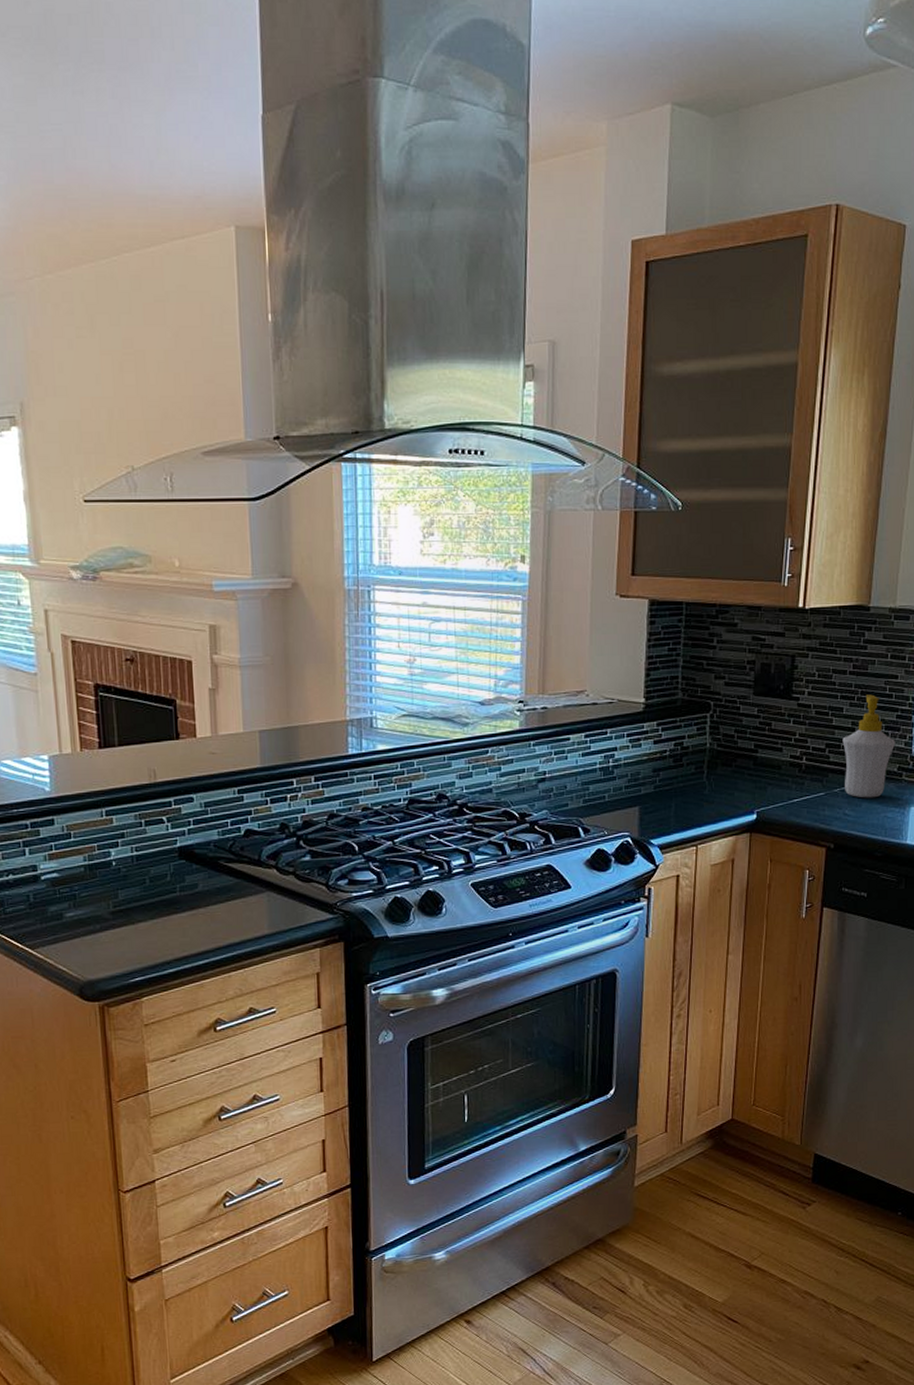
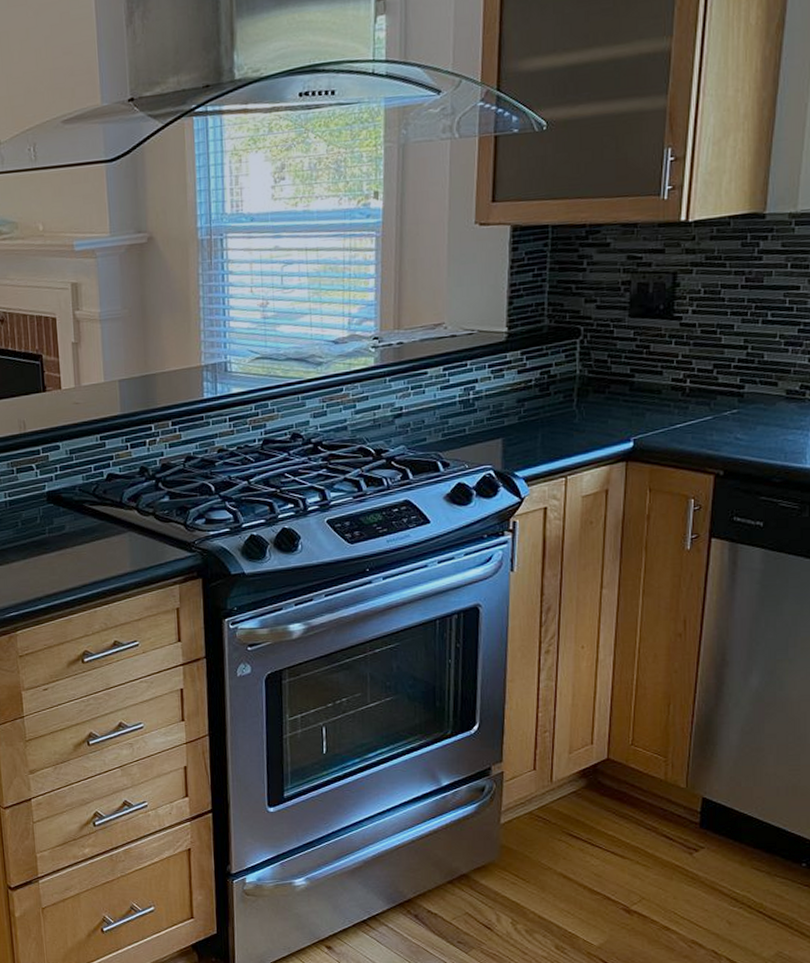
soap bottle: present [842,694,896,798] -> none [733,308,798,421]

